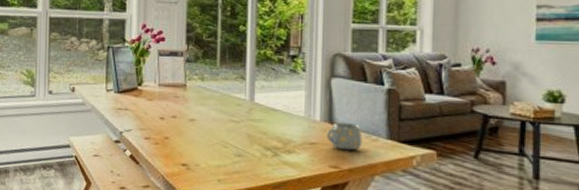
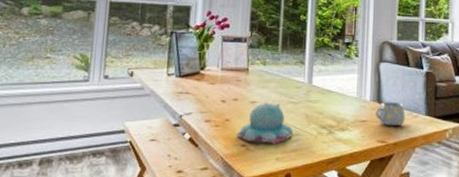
candle: none [176,120,235,165] -> present [236,102,293,144]

